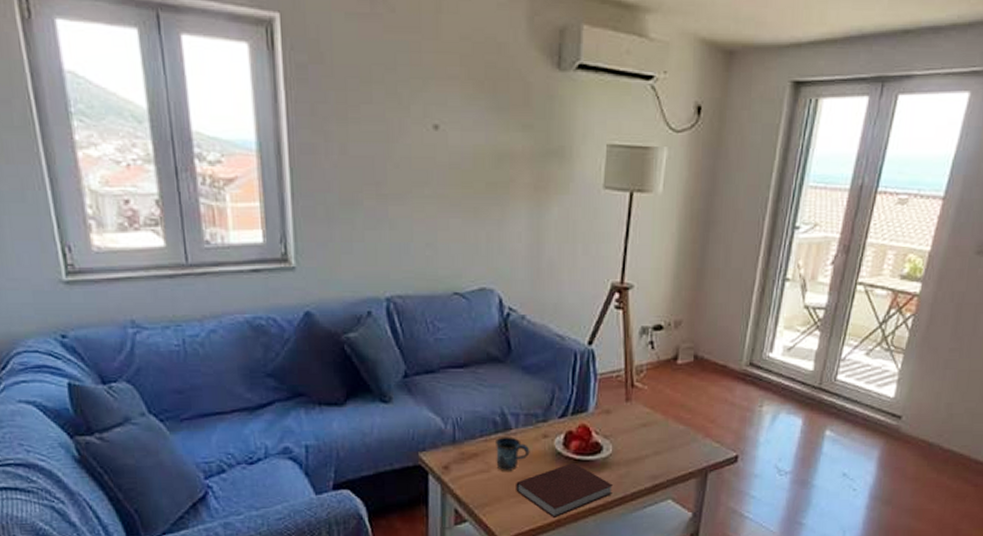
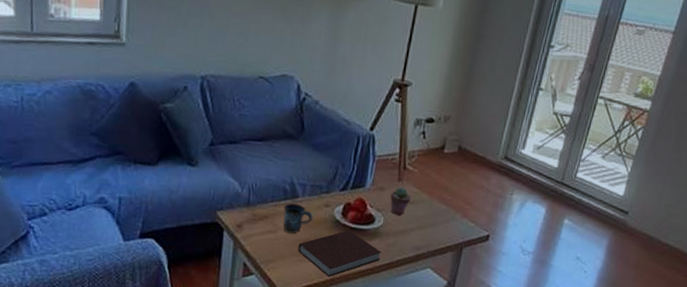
potted succulent: none [618,408,642,441] -> present [390,187,411,215]

